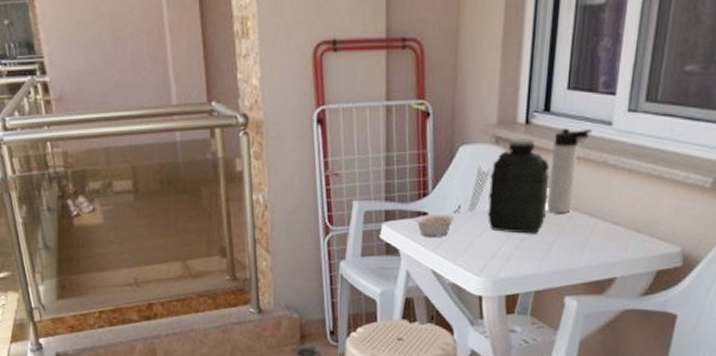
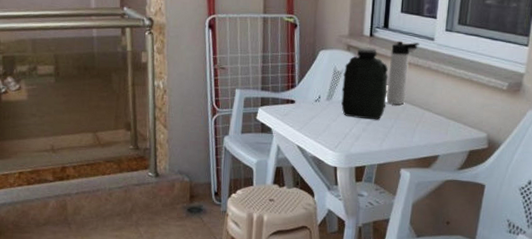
legume: present [409,214,454,237] -> none [280,102,316,120]

